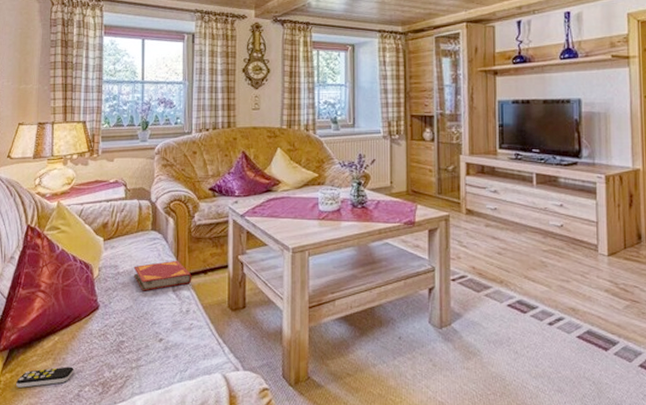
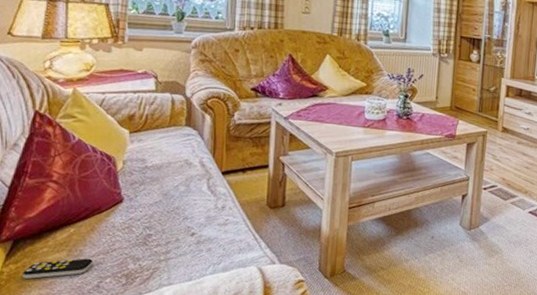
hardback book: present [133,260,192,291] -> none [163,157,229,187]

